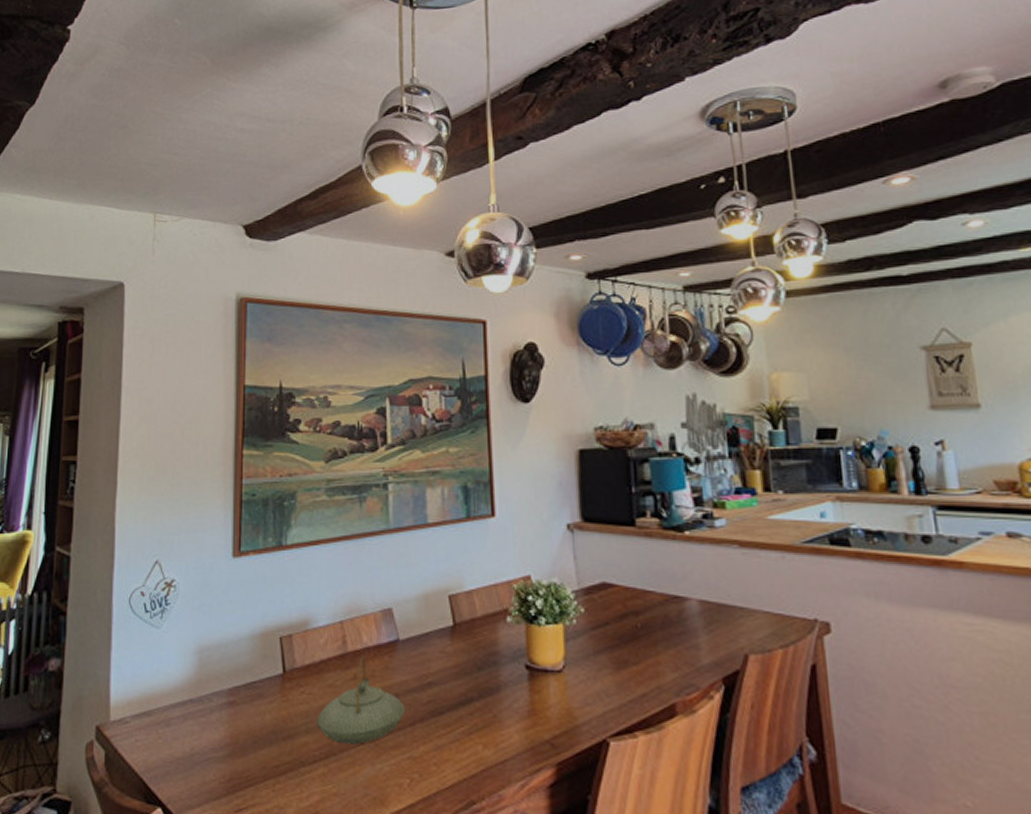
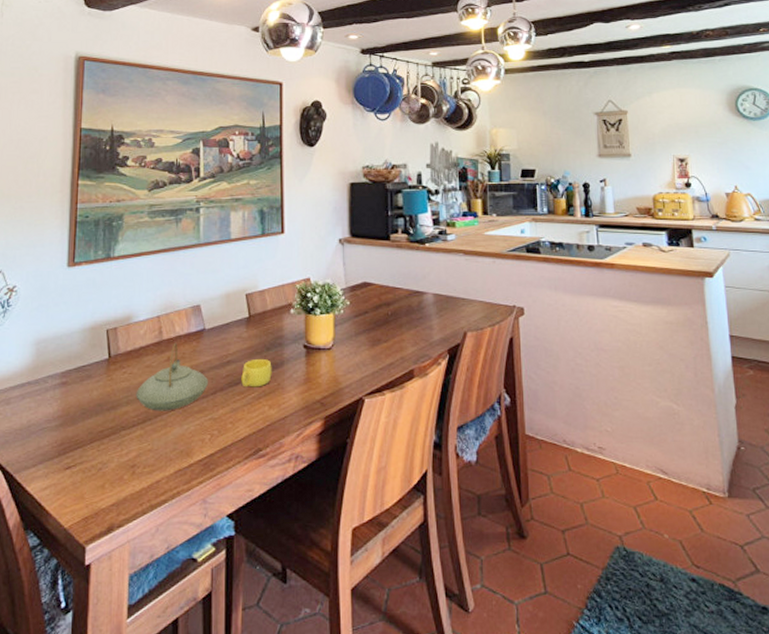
cup: none [446,680,486,719] -> present [241,358,272,388]

